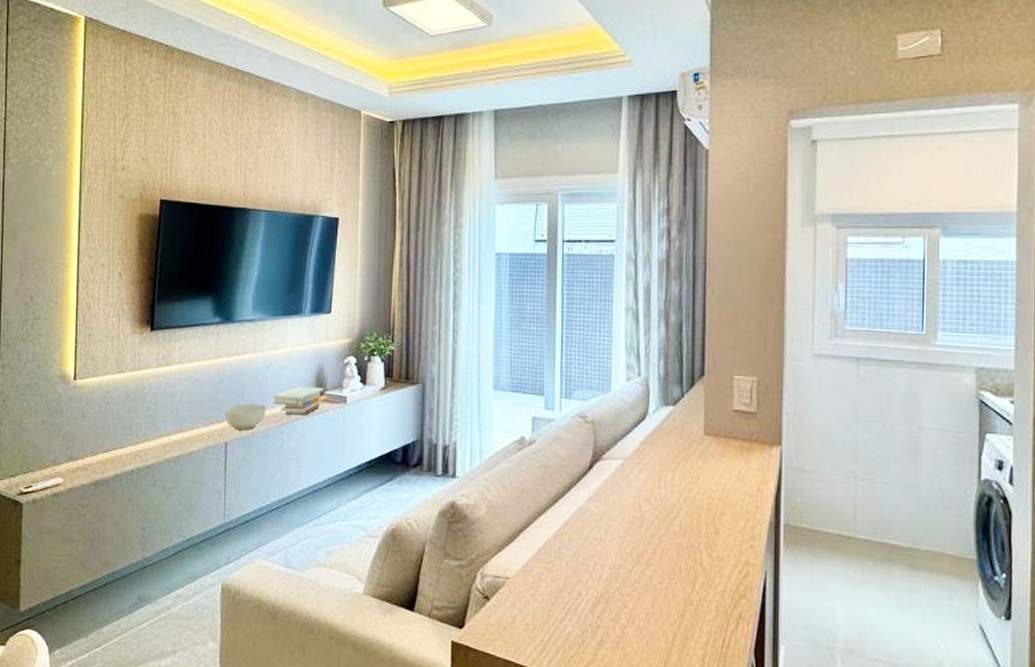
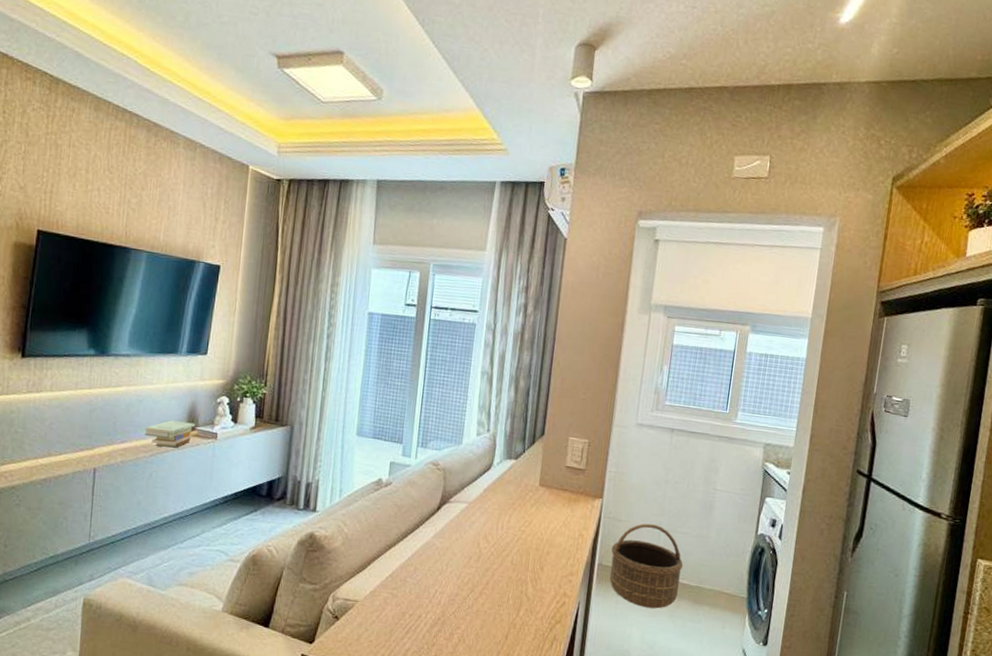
bowl: present [224,403,267,431] -> none [94,433,138,459]
basket: none [799,473,891,577] -> present [609,523,684,609]

